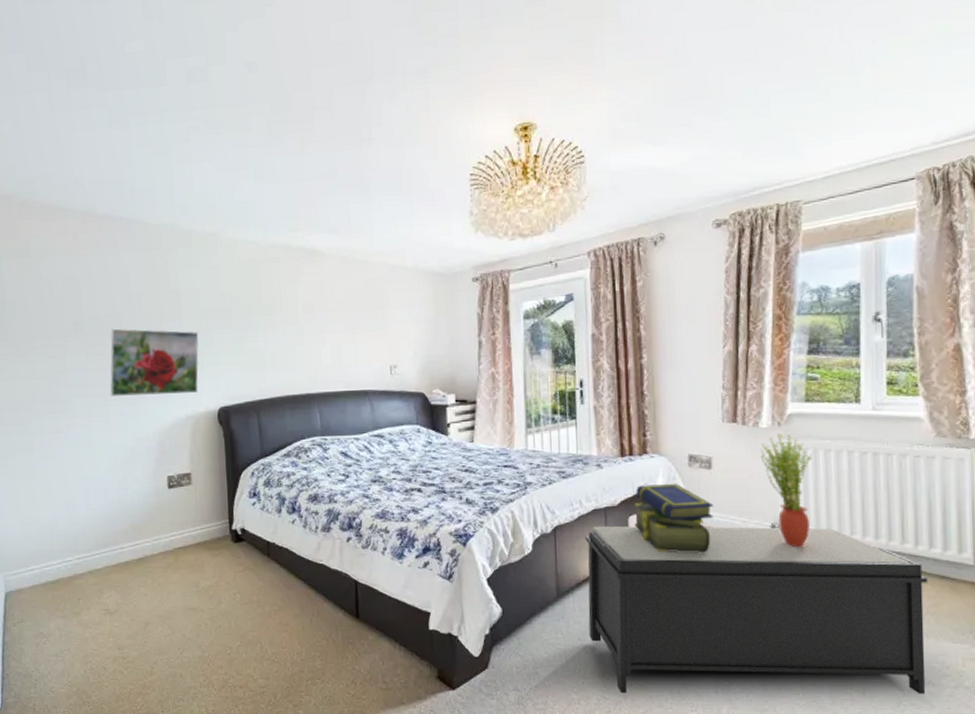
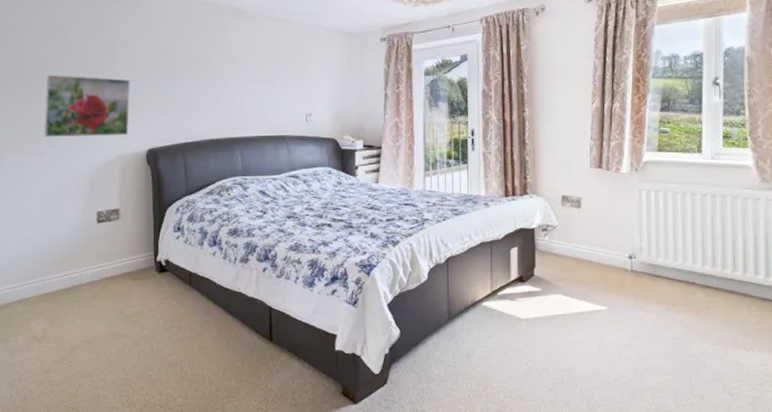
bench: present [585,525,927,694] -> none [473,257,753,404]
stack of books: present [634,483,714,553] -> none [515,220,582,280]
potted plant: present [760,432,813,547] -> none [620,177,663,275]

